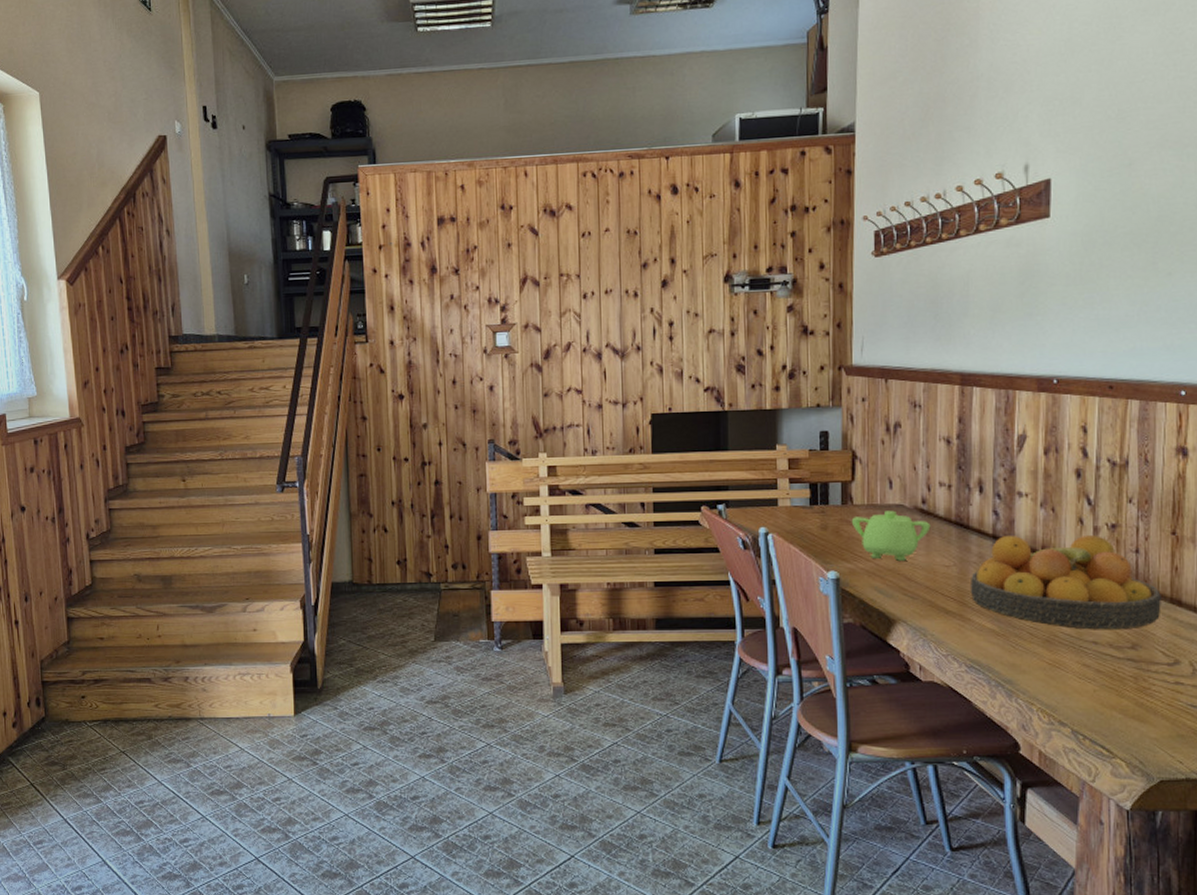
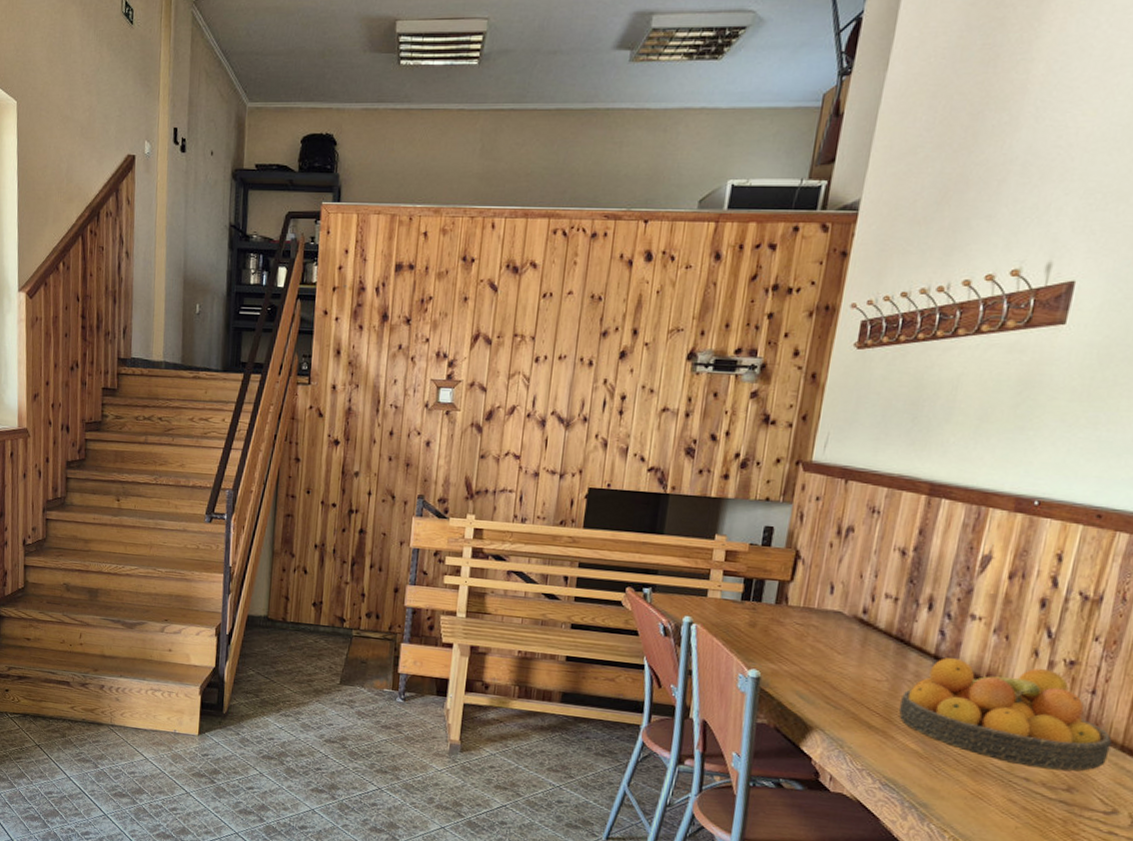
teapot: present [851,510,931,561] -> none [782,615,868,669]

